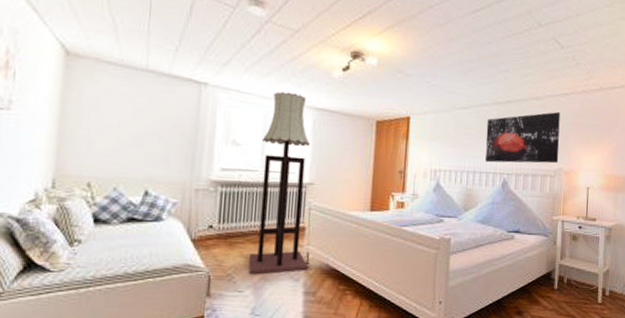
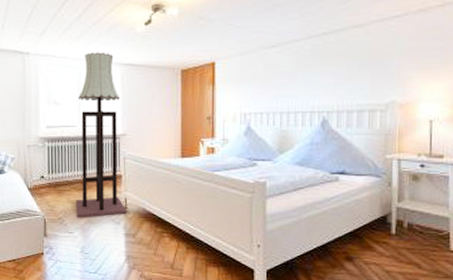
wall art: present [485,111,561,164] -> none [299,37,391,101]

